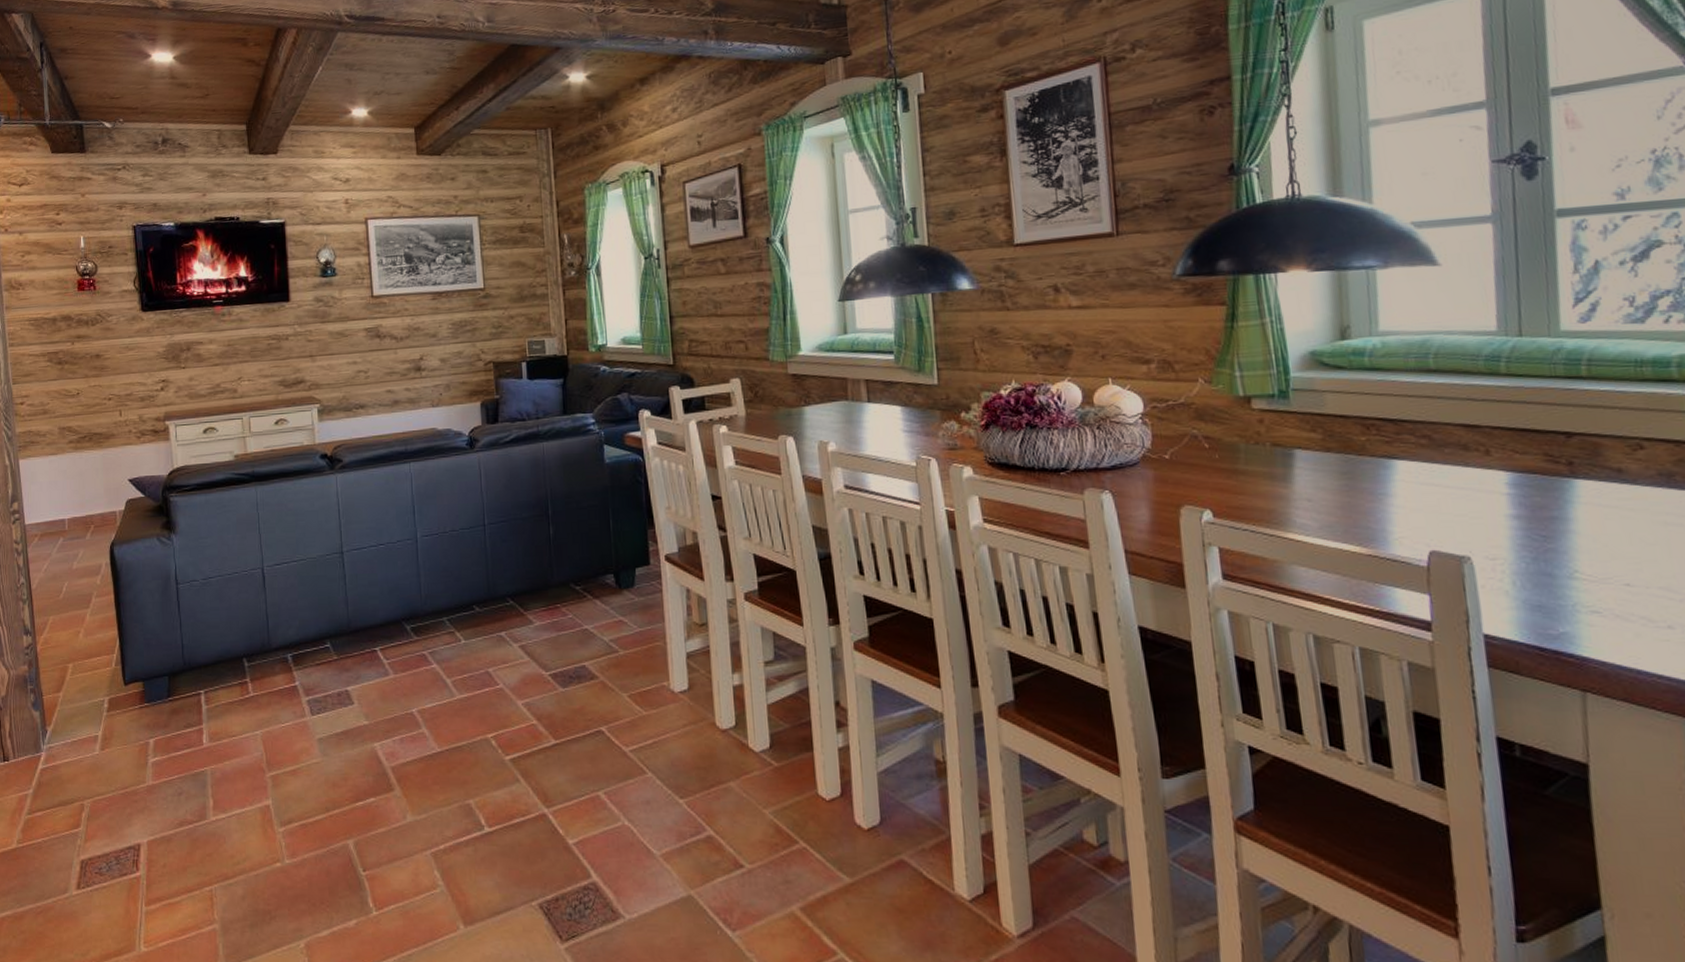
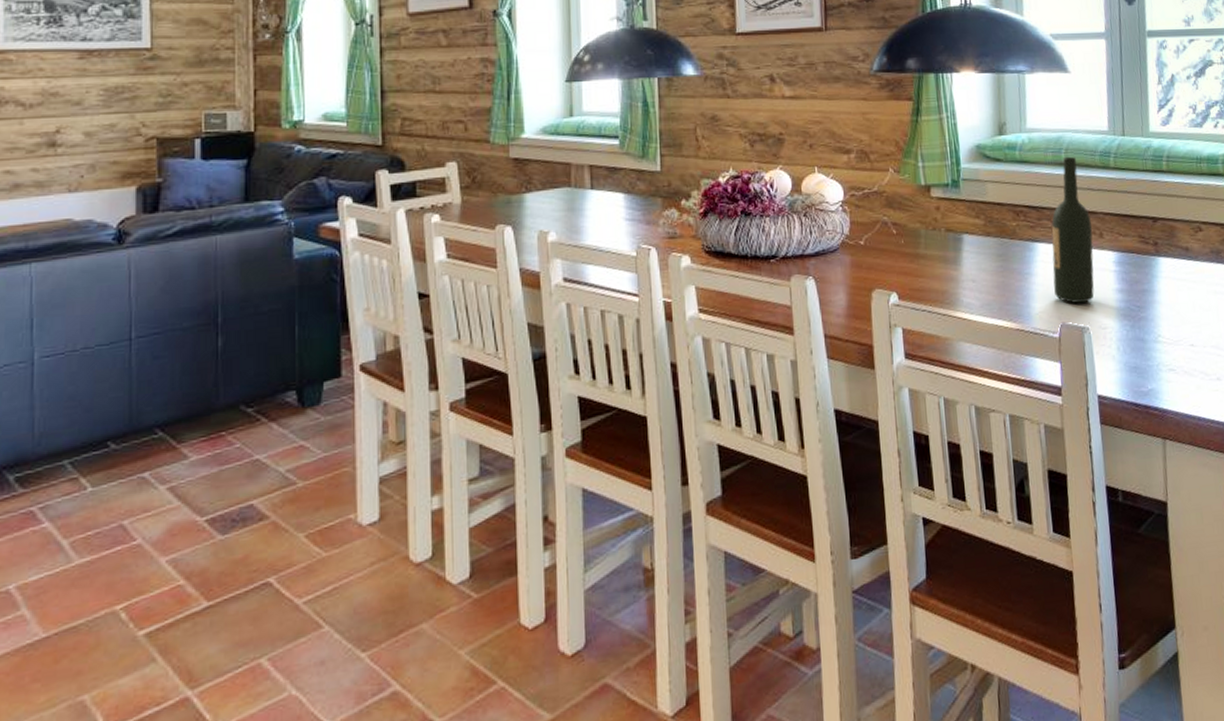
wine bottle: none [1415,361,1478,530] -> present [1051,156,1095,304]

